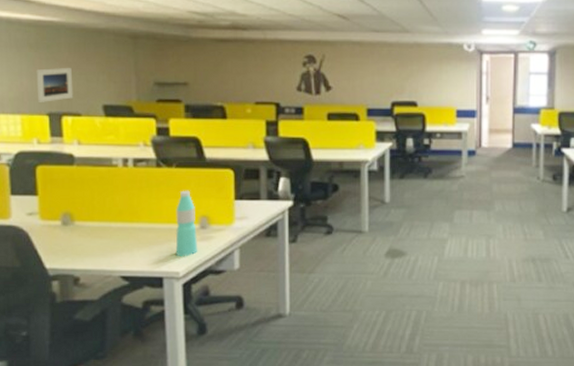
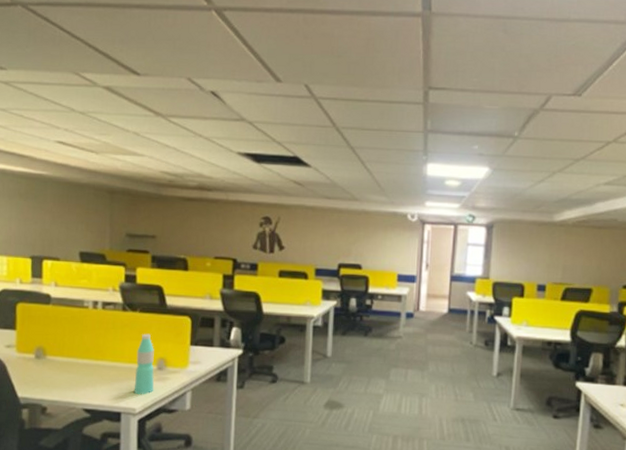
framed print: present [36,68,73,102] -> none [23,216,55,246]

